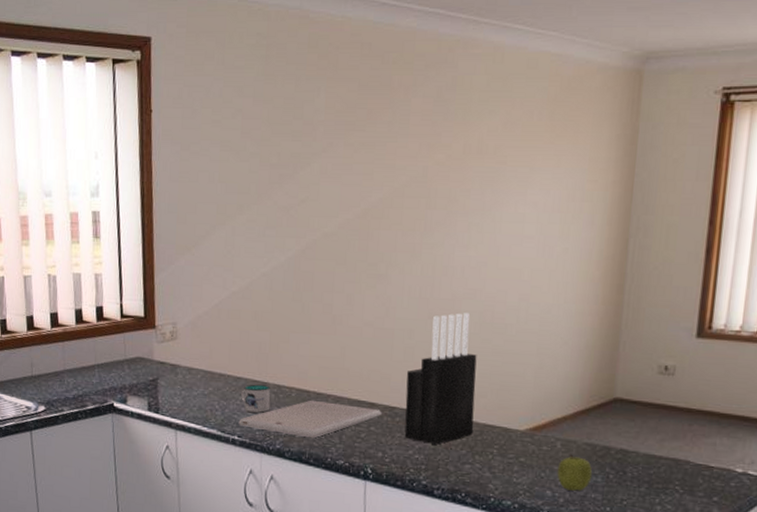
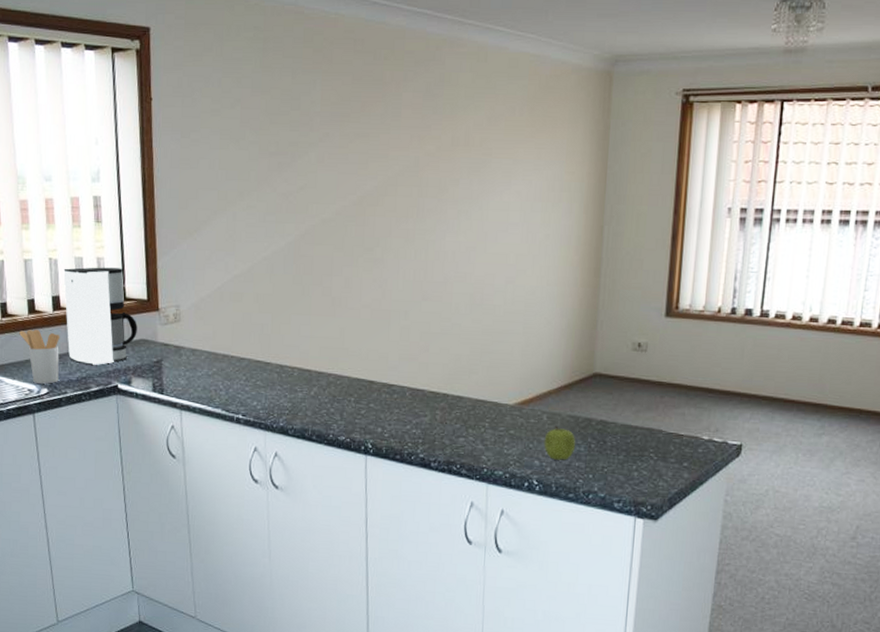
utensil holder: none [18,346,57,401] -> present [19,329,60,384]
coffee maker: none [62,283,134,384] -> present [63,267,137,366]
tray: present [238,399,382,439] -> none [242,378,381,416]
mug: present [240,384,271,413] -> none [243,364,274,392]
knife block: present [404,313,477,445] -> none [402,295,468,419]

